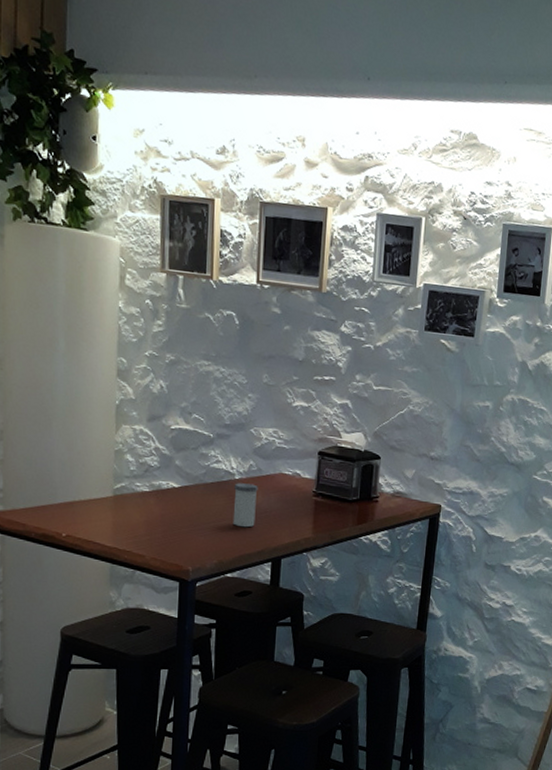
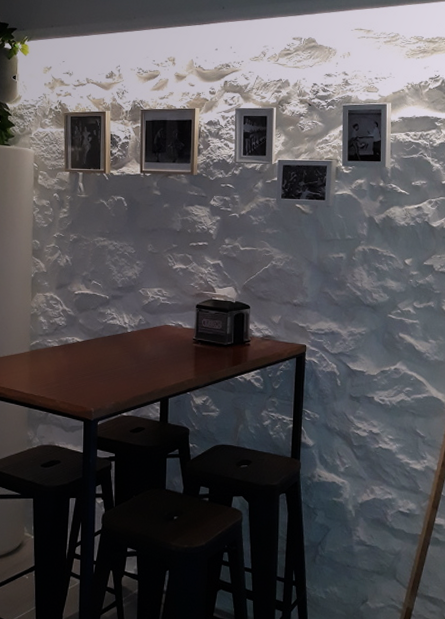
salt shaker: present [232,483,258,528] -> none [127,335,147,373]

